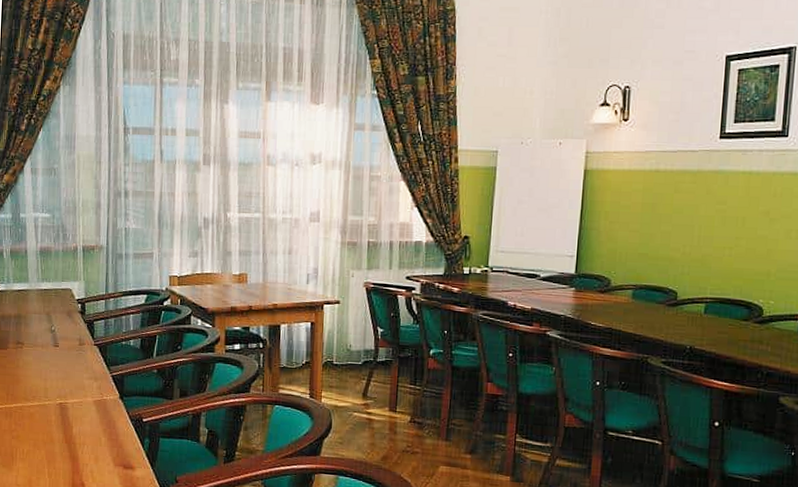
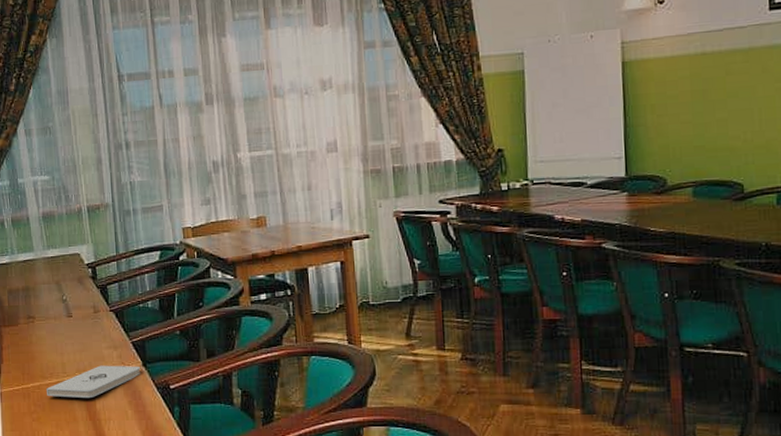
notepad: none [28,394,118,423] -> present [47,365,141,399]

